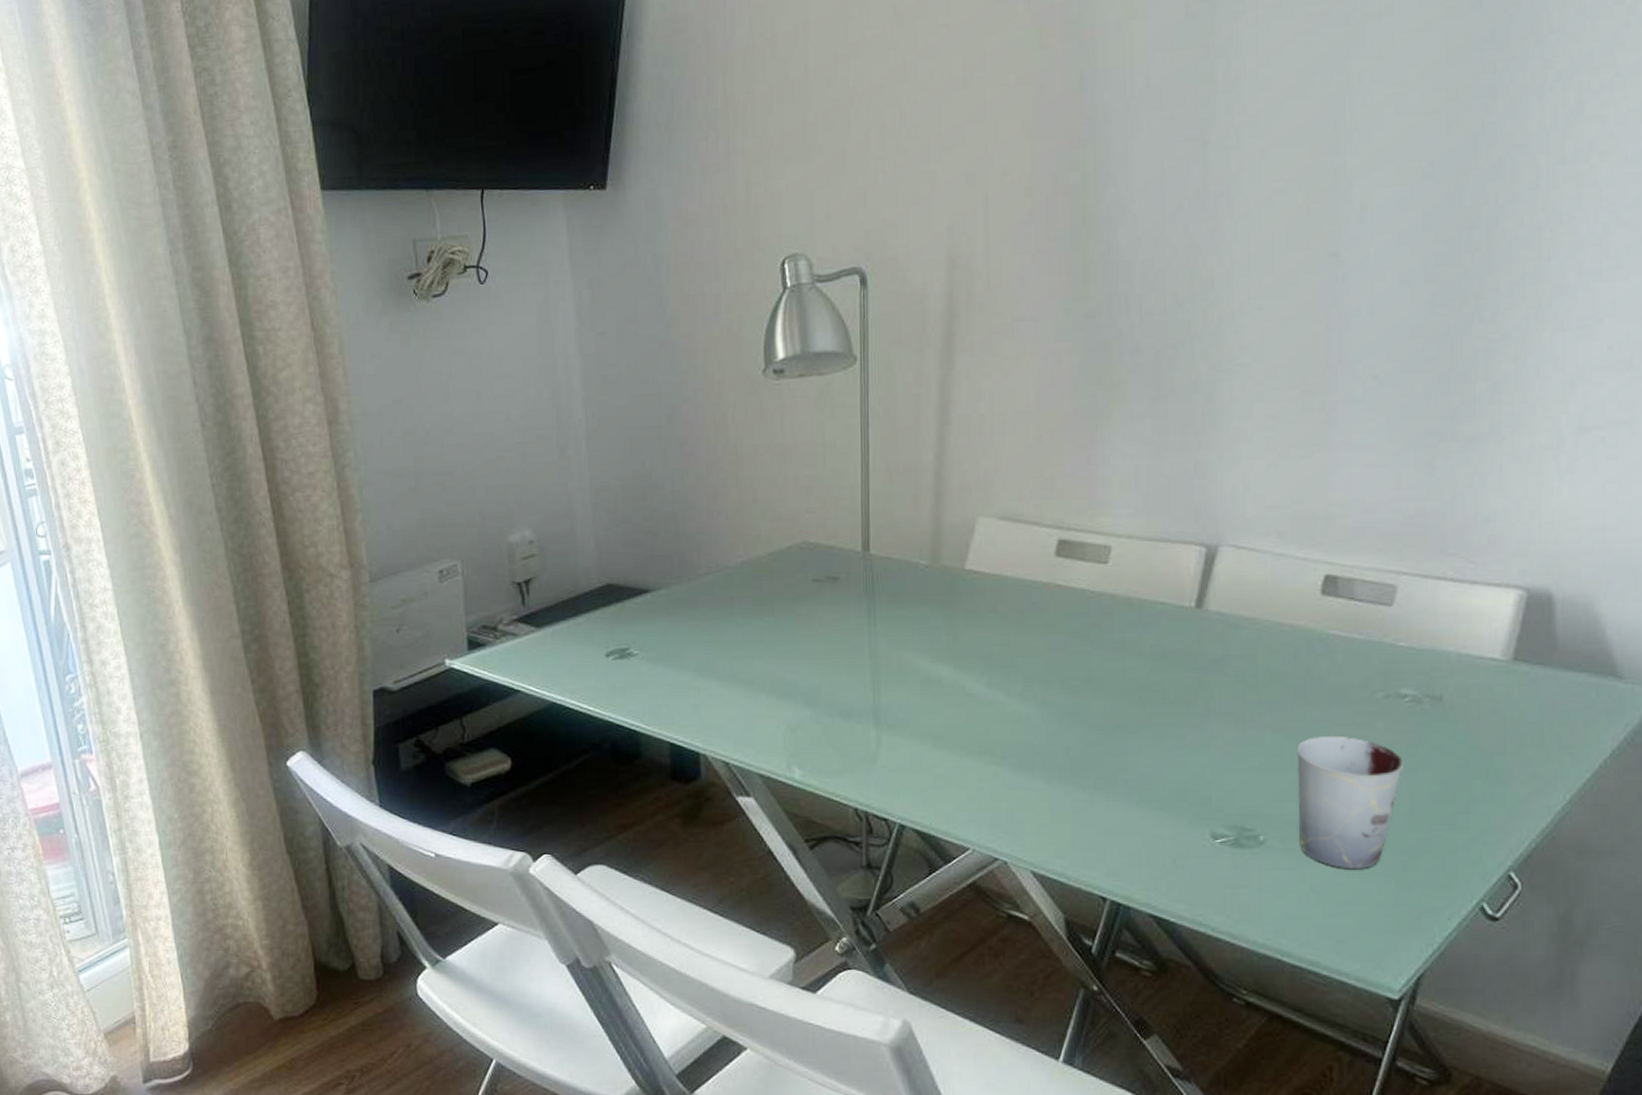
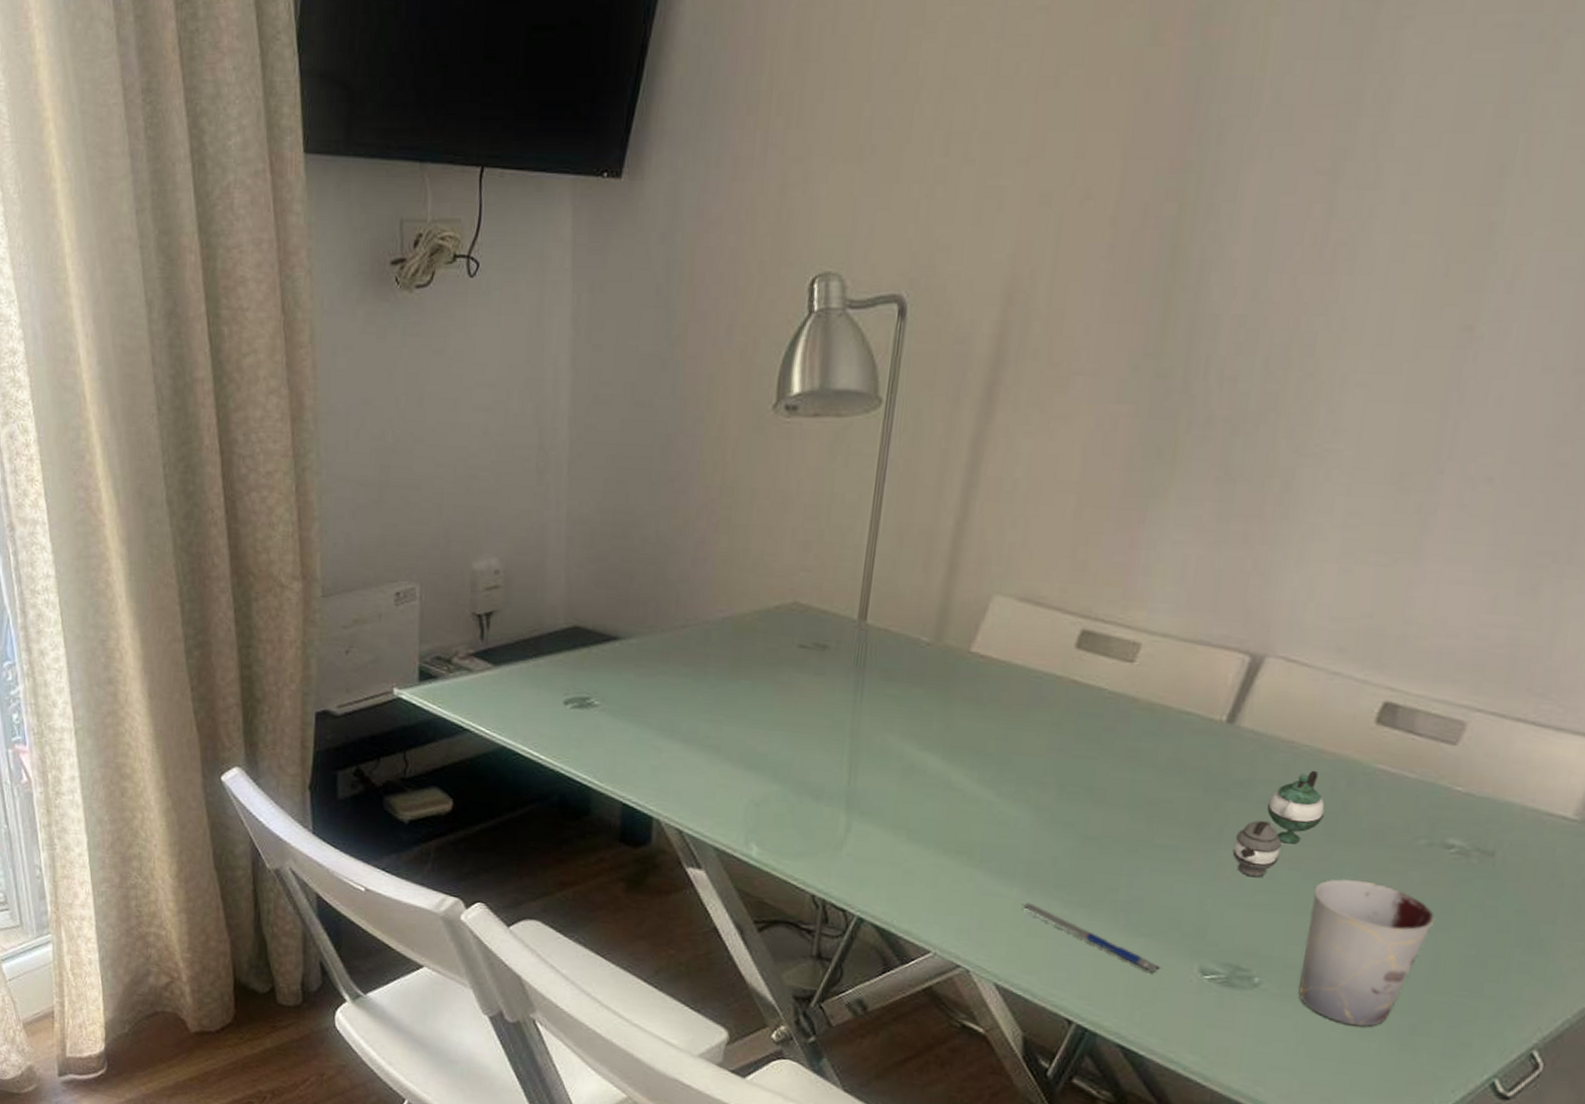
pen: none [1044,792,1177,844] -> present [1021,903,1161,974]
teapot: none [1220,641,1292,744] -> present [1232,770,1325,878]

